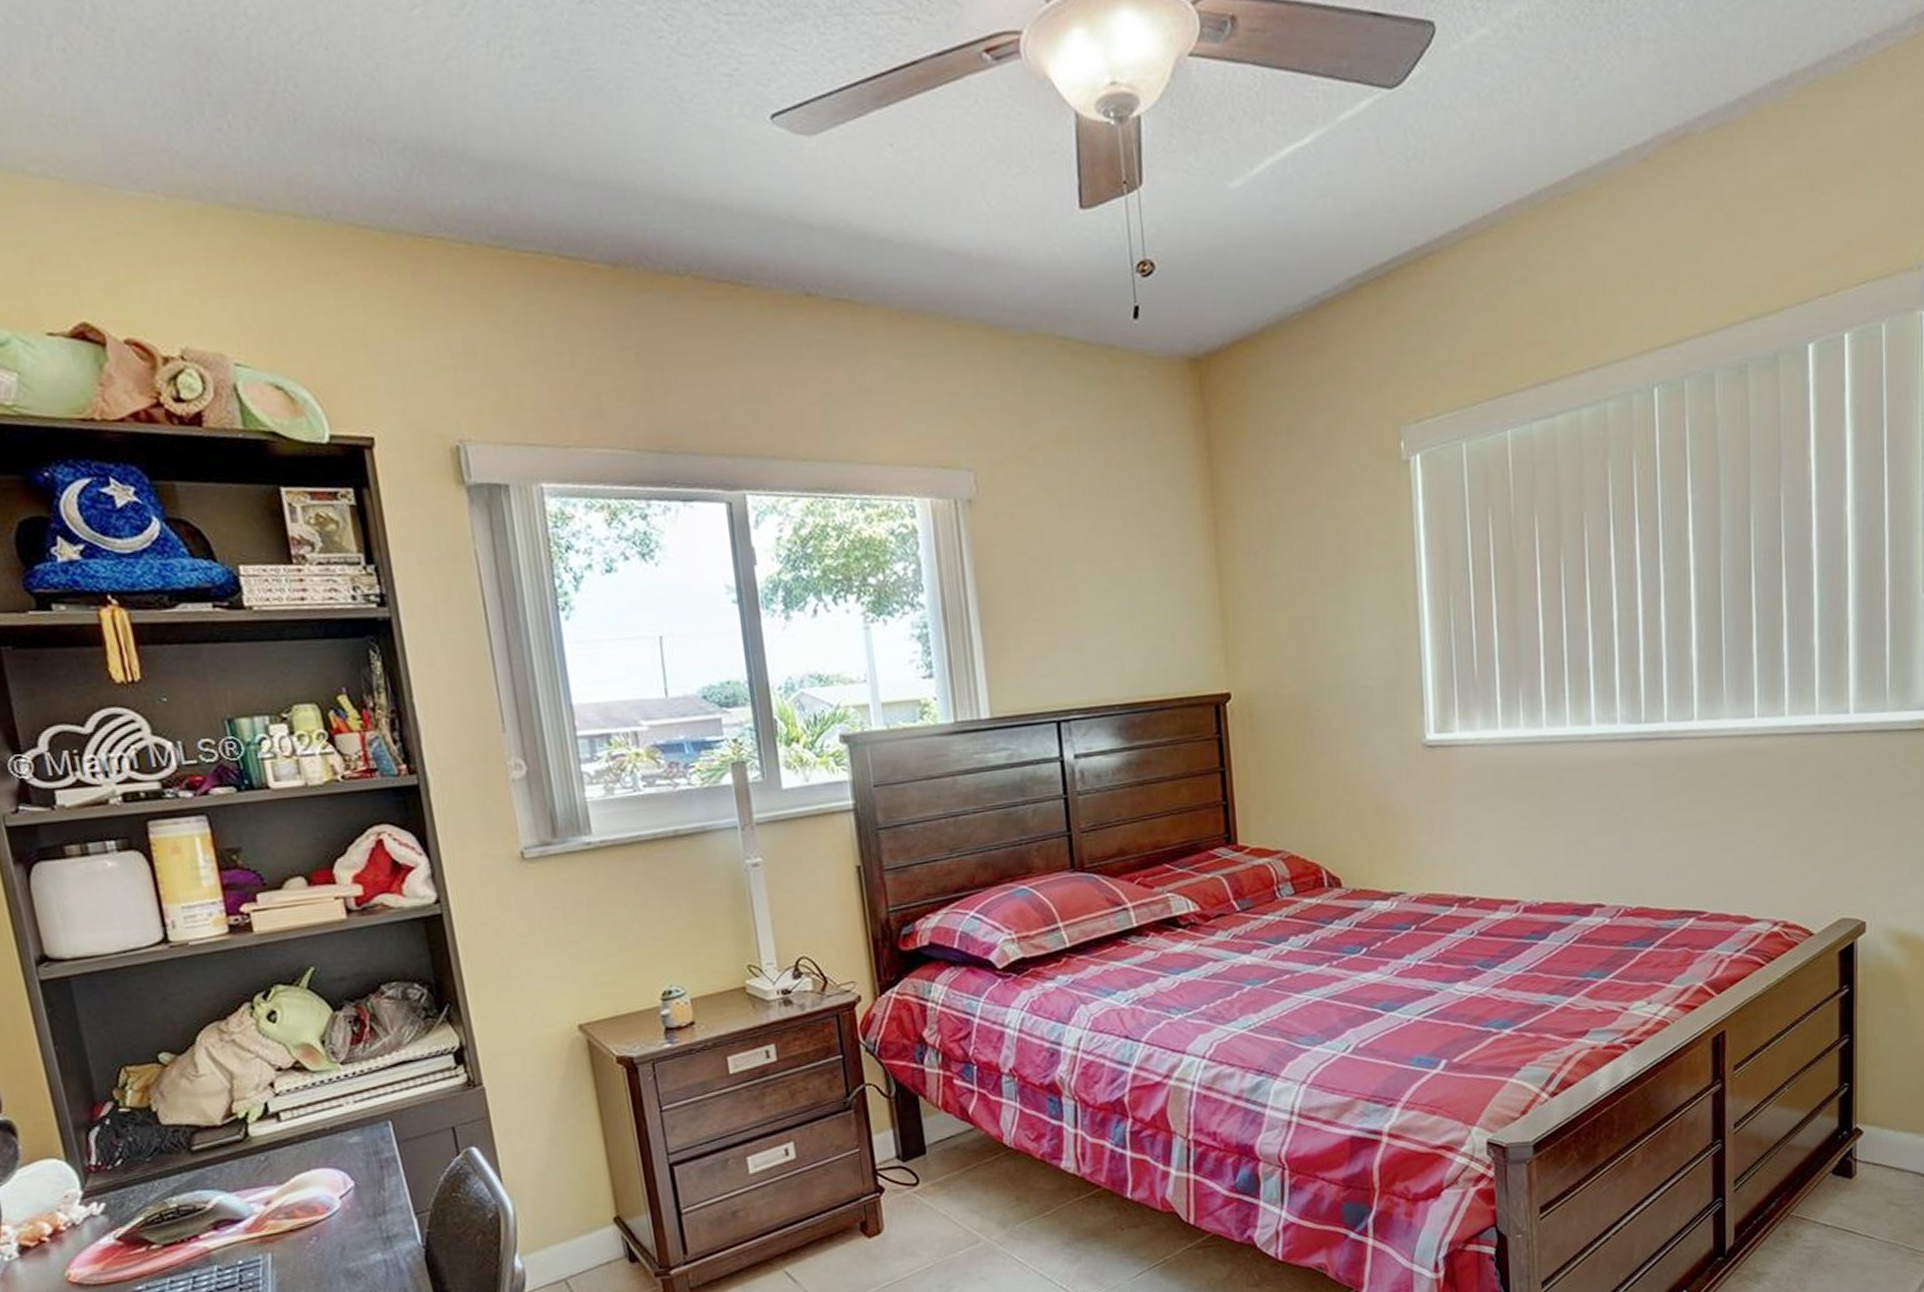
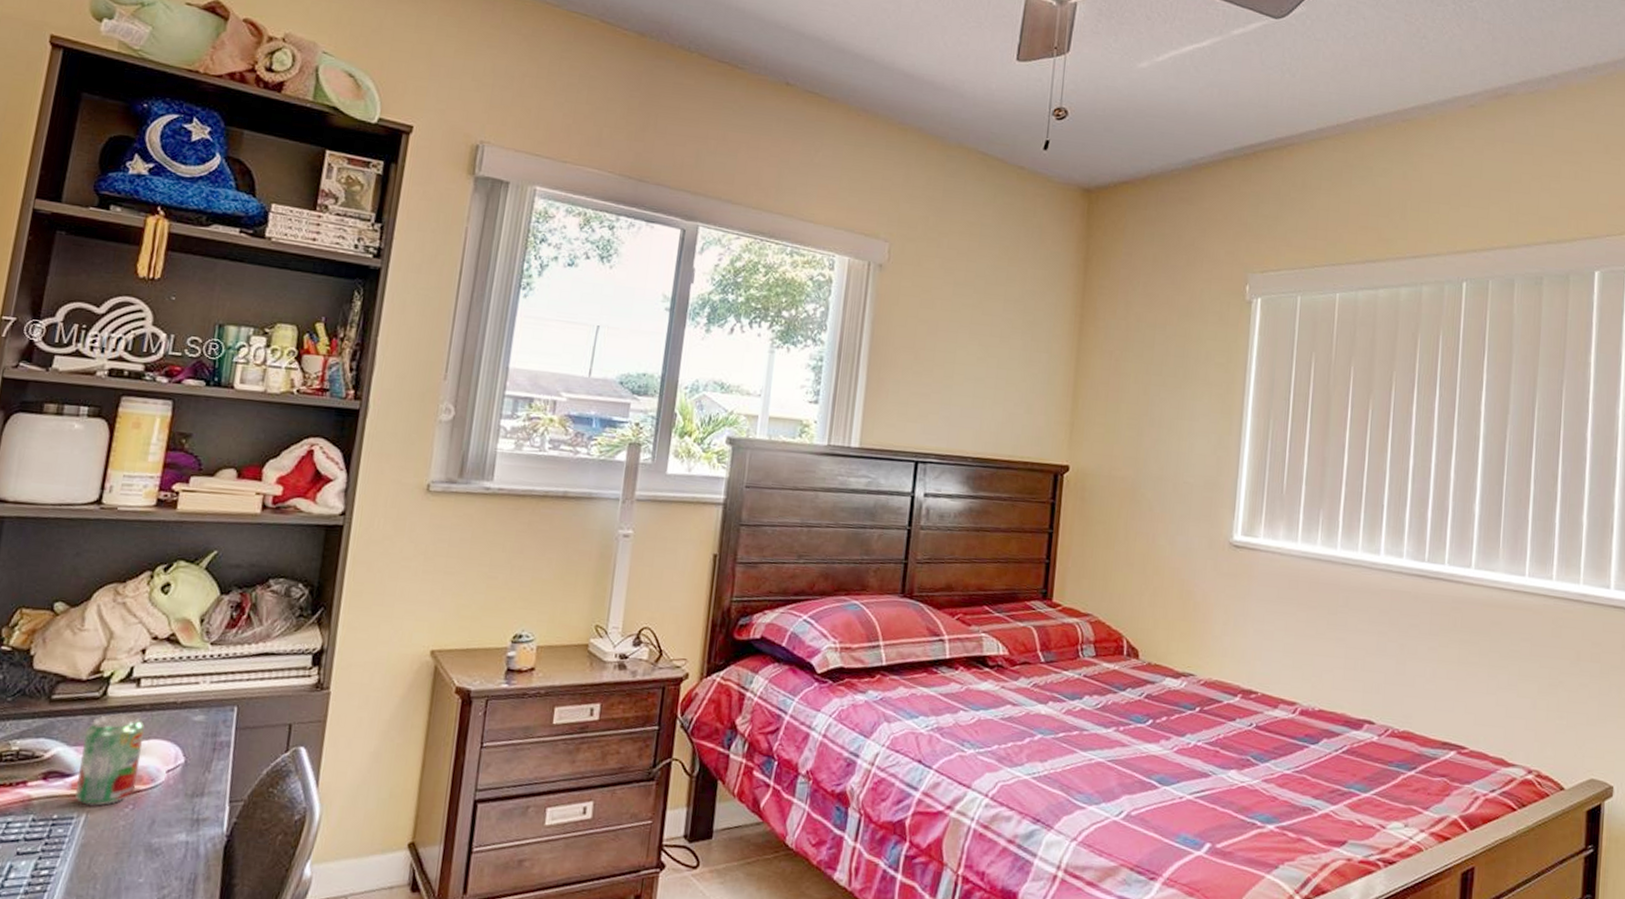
beverage can: none [240,1148,314,1245] -> present [75,713,145,806]

